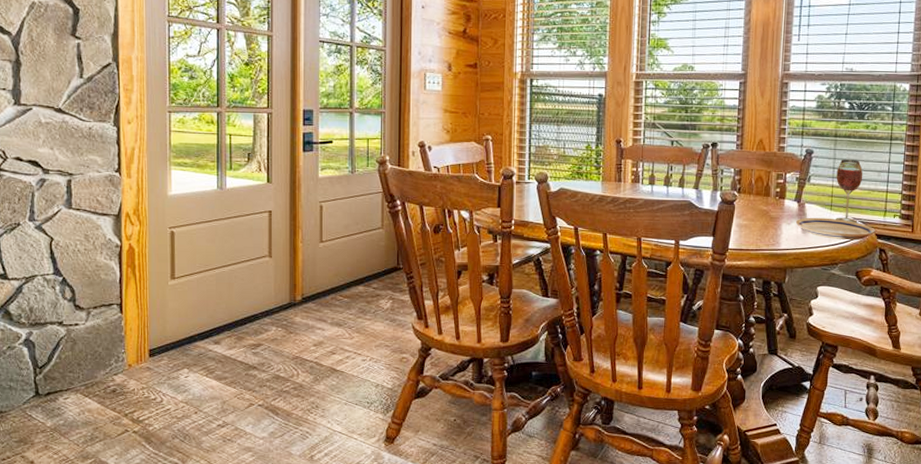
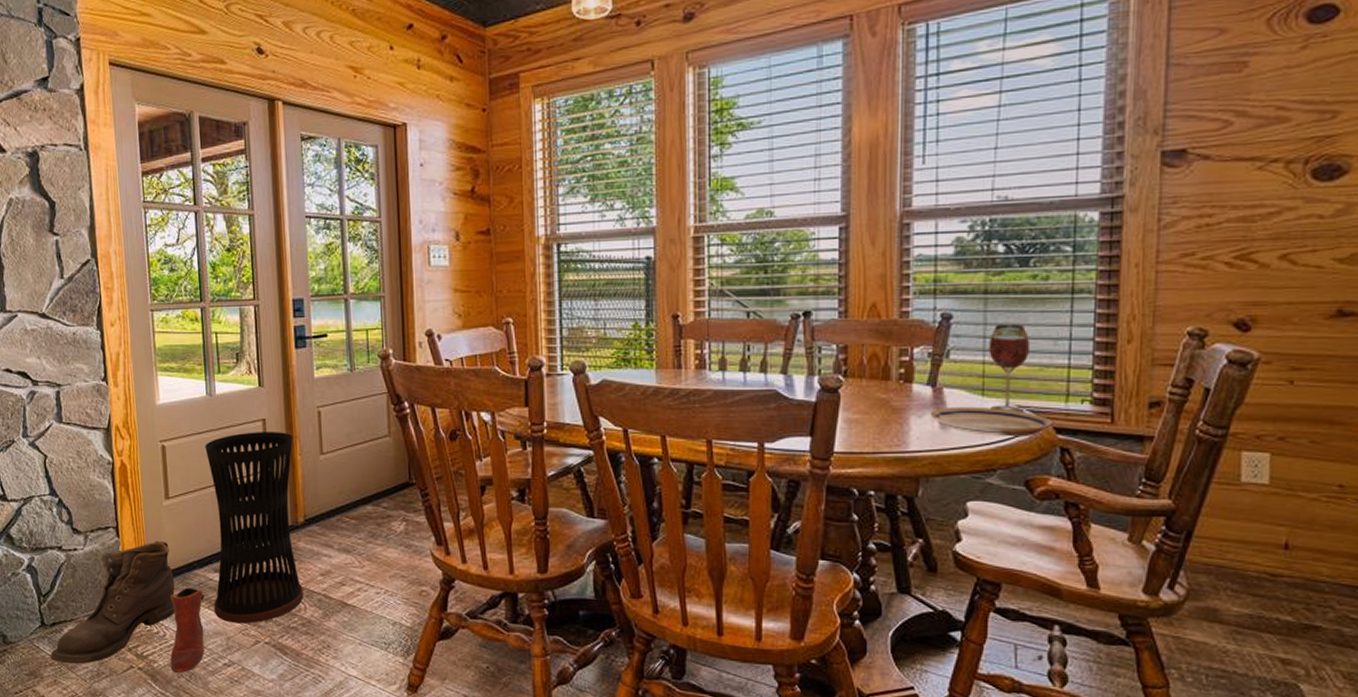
boot: none [43,316,174,430] -> present [50,540,175,664]
boot: none [165,358,204,435] -> present [170,588,205,674]
umbrella stand: none [212,221,297,389] -> present [205,432,304,624]

